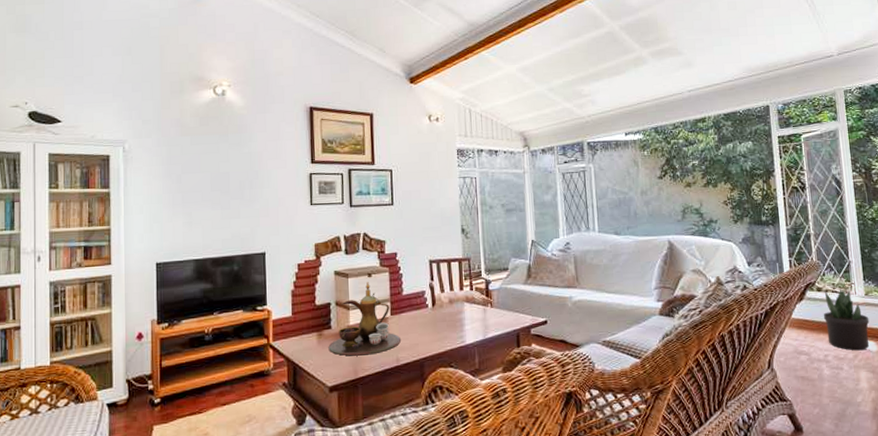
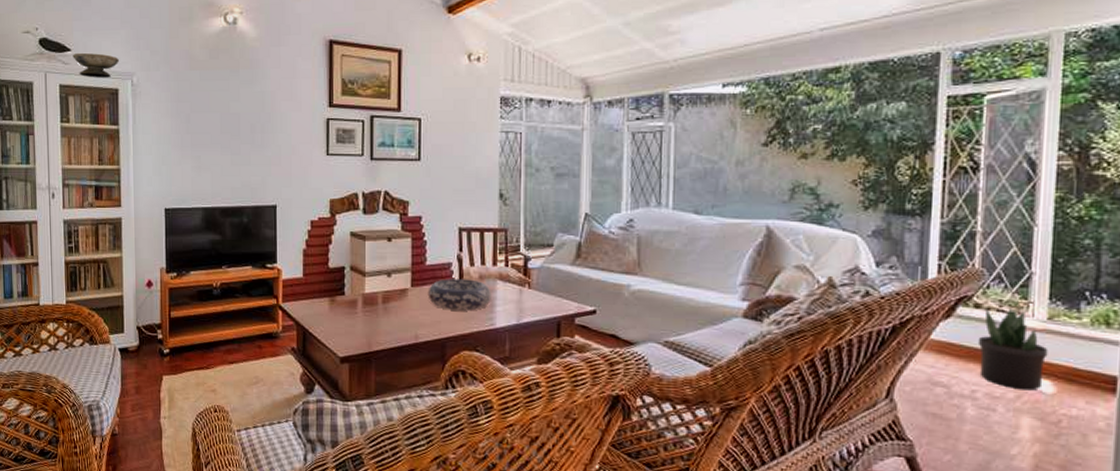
decorative bowl: none [63,123,111,146] -> present [73,52,119,78]
tea set: present [328,282,401,356] -> none [341,247,421,328]
decorative bowl: none [405,304,461,333] -> present [427,279,491,311]

